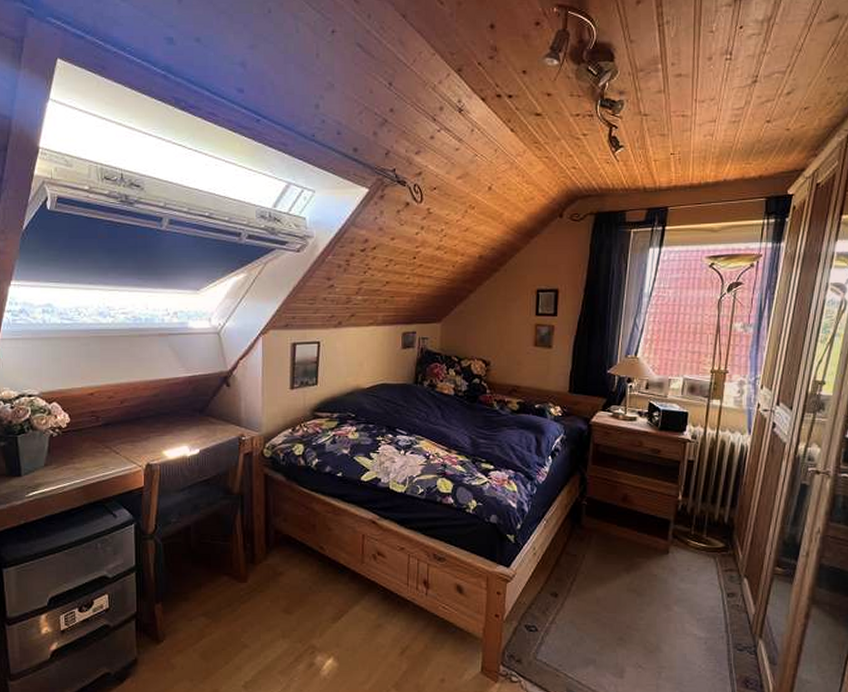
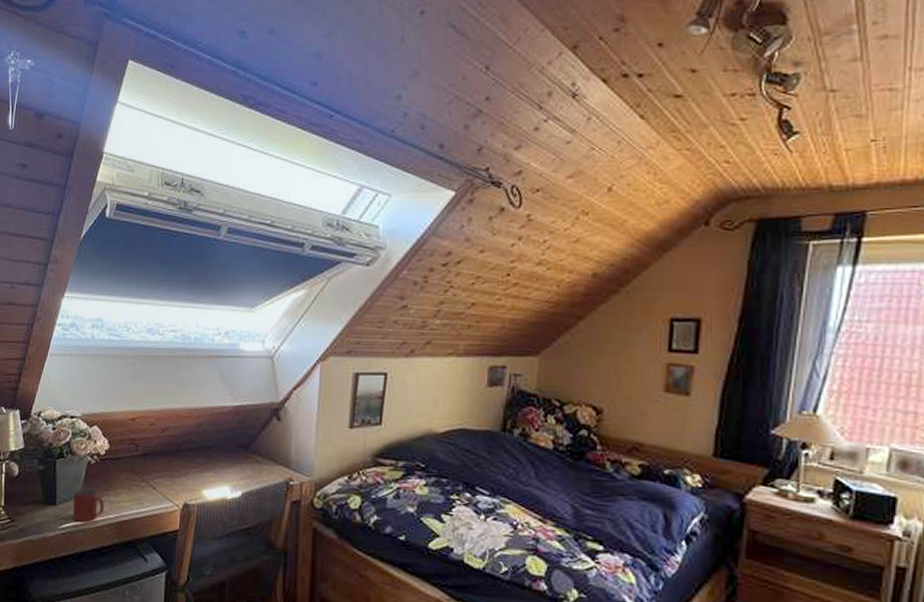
mug: none [38,459,71,489] -> present [72,488,105,522]

